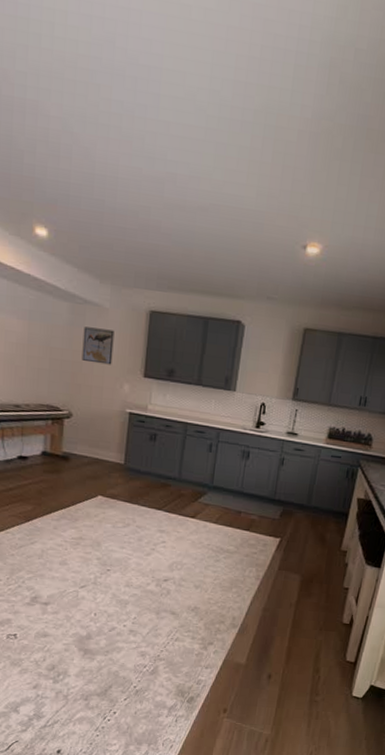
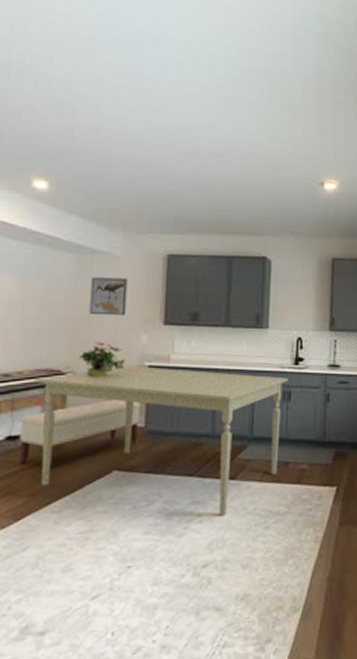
bench: none [28,437,121,484] -> present [20,399,140,466]
dining table: none [38,410,249,546] -> present [34,366,288,516]
potted plant: none [73,386,111,418] -> present [79,342,126,378]

